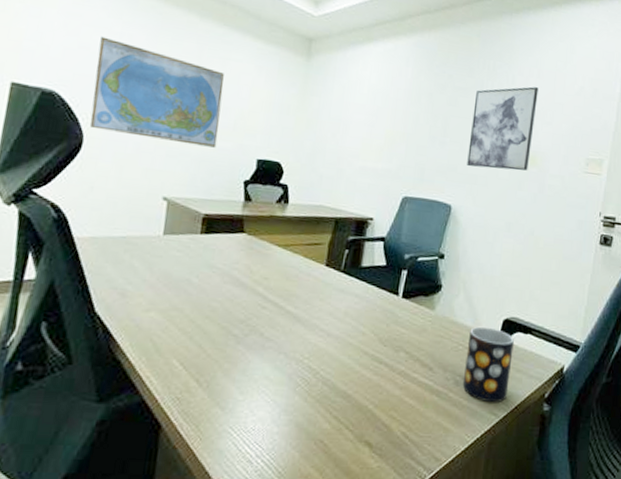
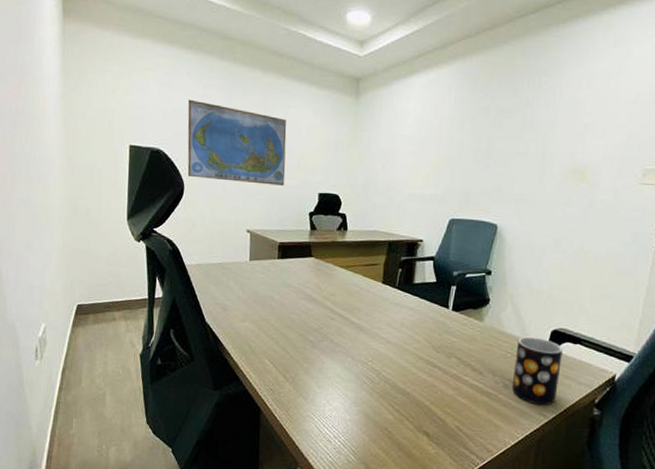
wall art: present [467,86,538,171] -> none [512,99,589,187]

